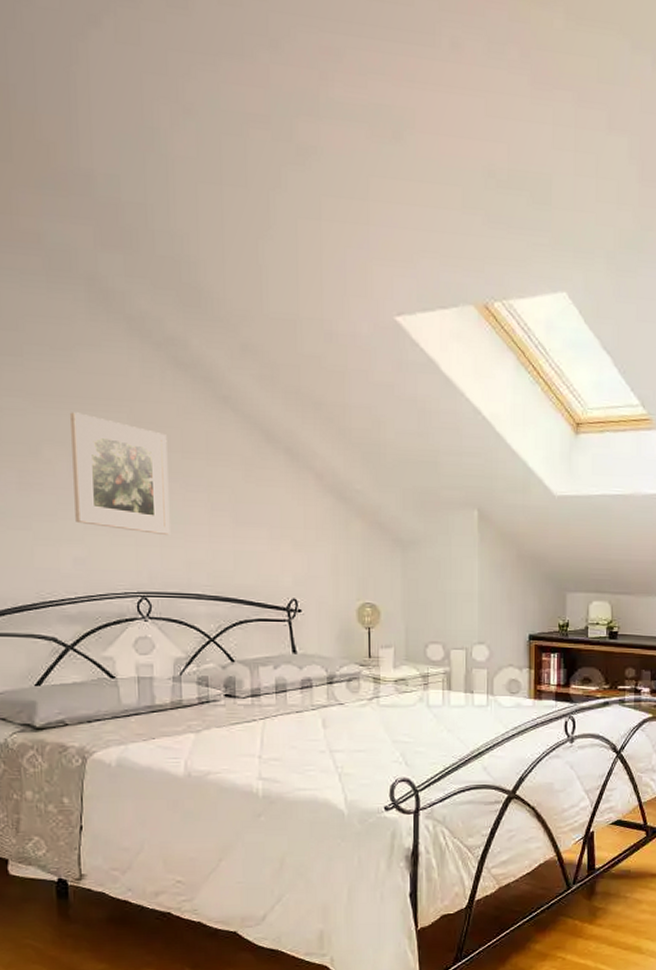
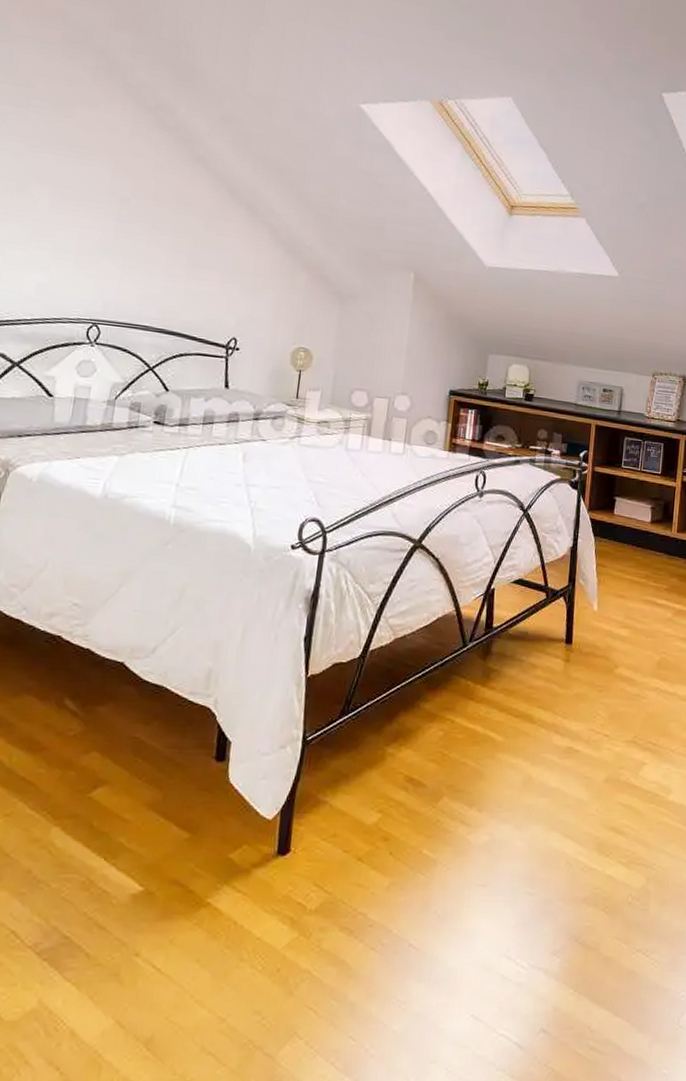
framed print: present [70,412,170,536] -> none [45,157,143,271]

